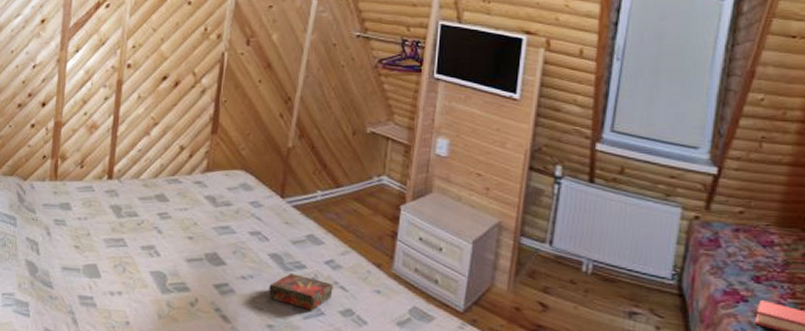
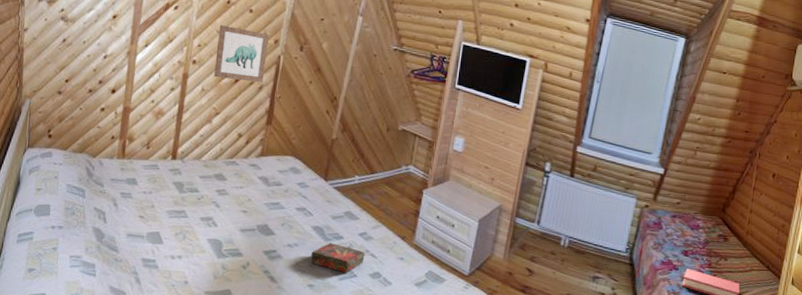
wall art: none [151,21,211,85] -> present [214,24,270,83]

